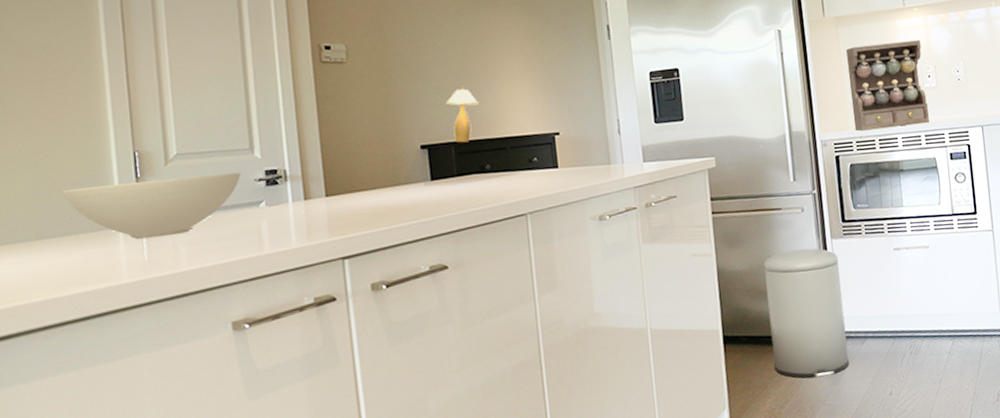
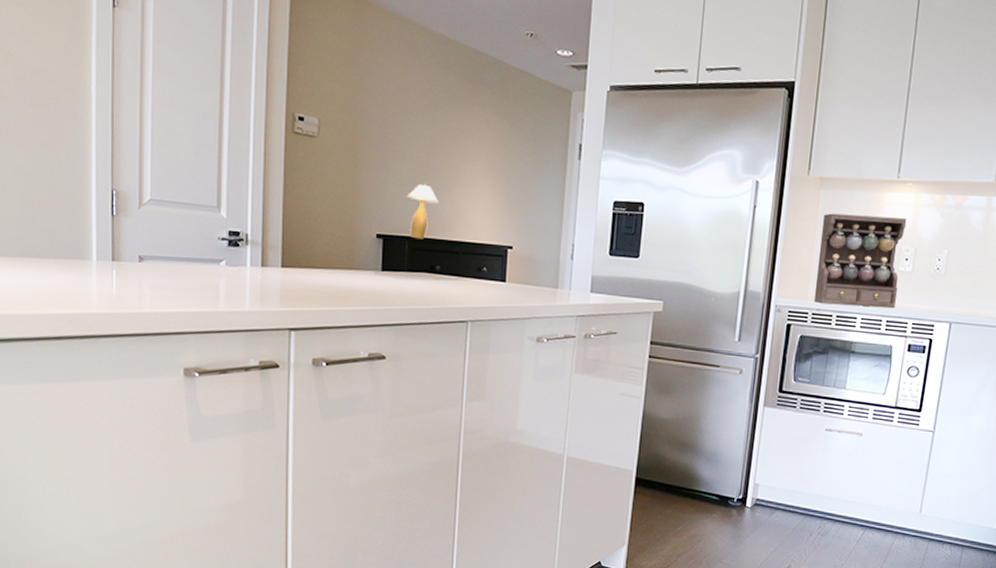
bowl: present [63,172,241,239] -> none [46,214,207,277]
pedal bin: present [763,248,850,379] -> none [680,409,767,537]

